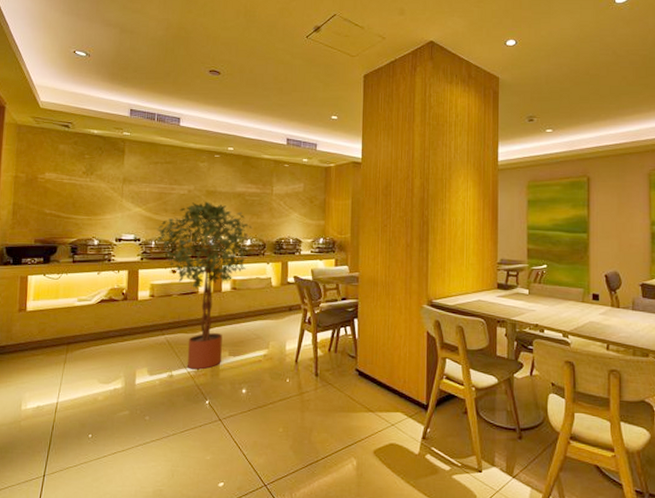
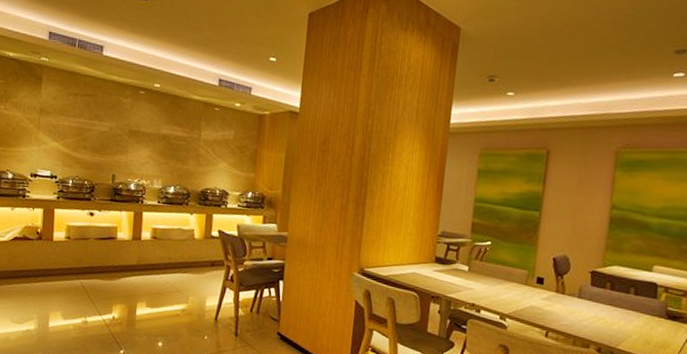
potted tree: present [155,201,254,370] -> none [73,141,177,319]

